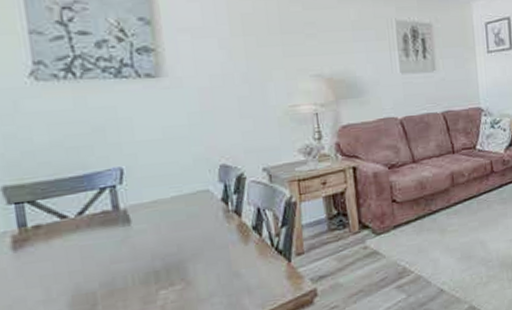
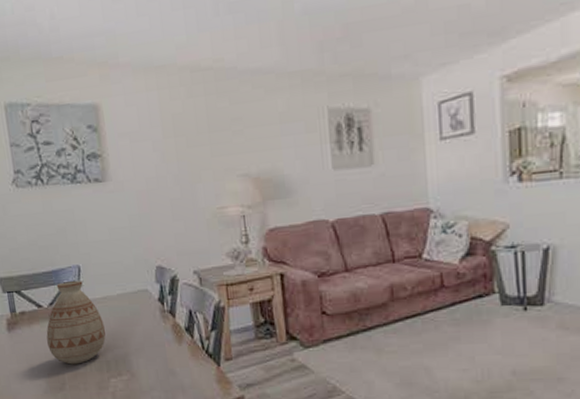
vase: none [71,184,155,281] -> present [46,281,106,365]

